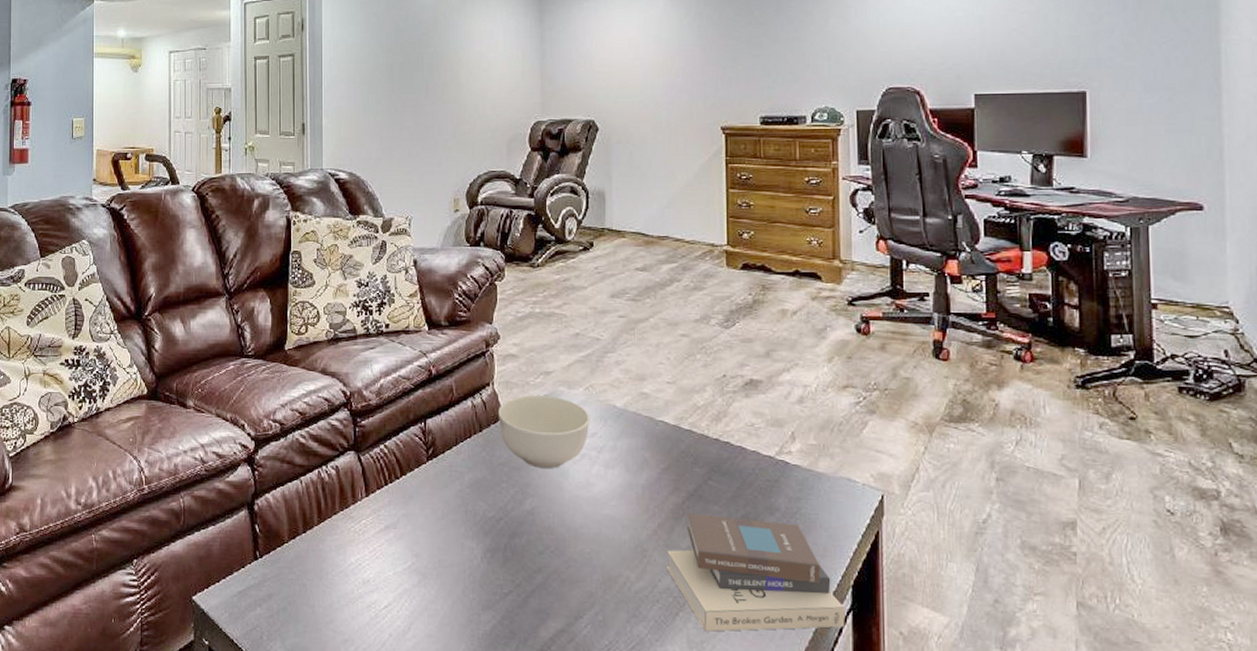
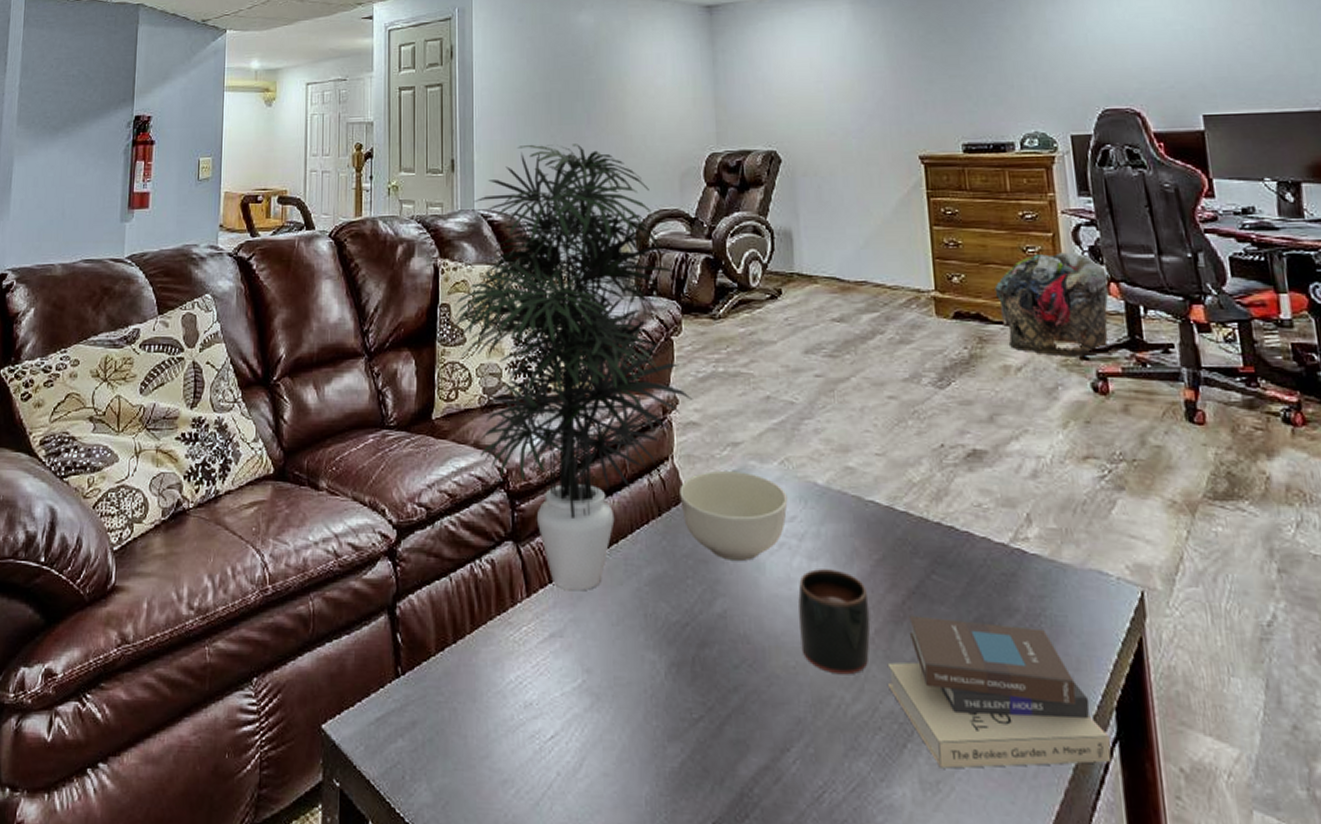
plant: none [299,111,512,492] -> present [448,144,693,591]
mug: none [594,475,655,559] -> present [797,569,871,675]
laundry basket: none [779,213,880,303] -> present [994,252,1117,357]

